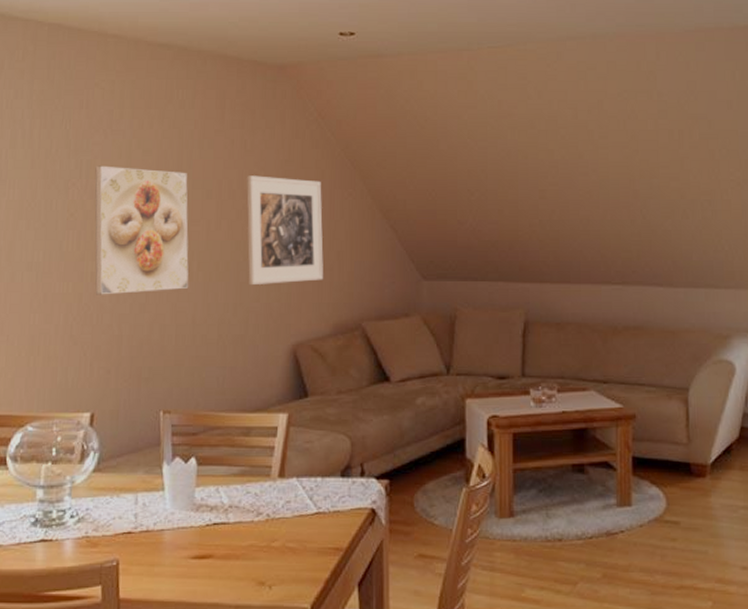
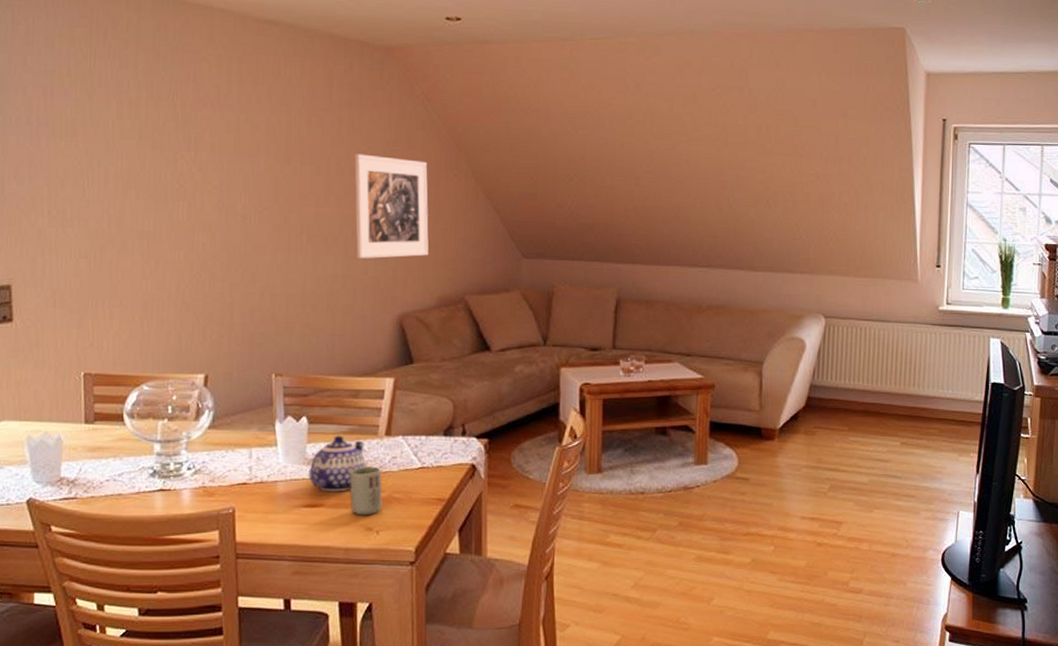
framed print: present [95,165,189,295] -> none [203,139,299,264]
teapot: none [197,477,258,540] -> present [309,435,366,491]
cup: none [240,512,276,568] -> present [349,466,383,516]

